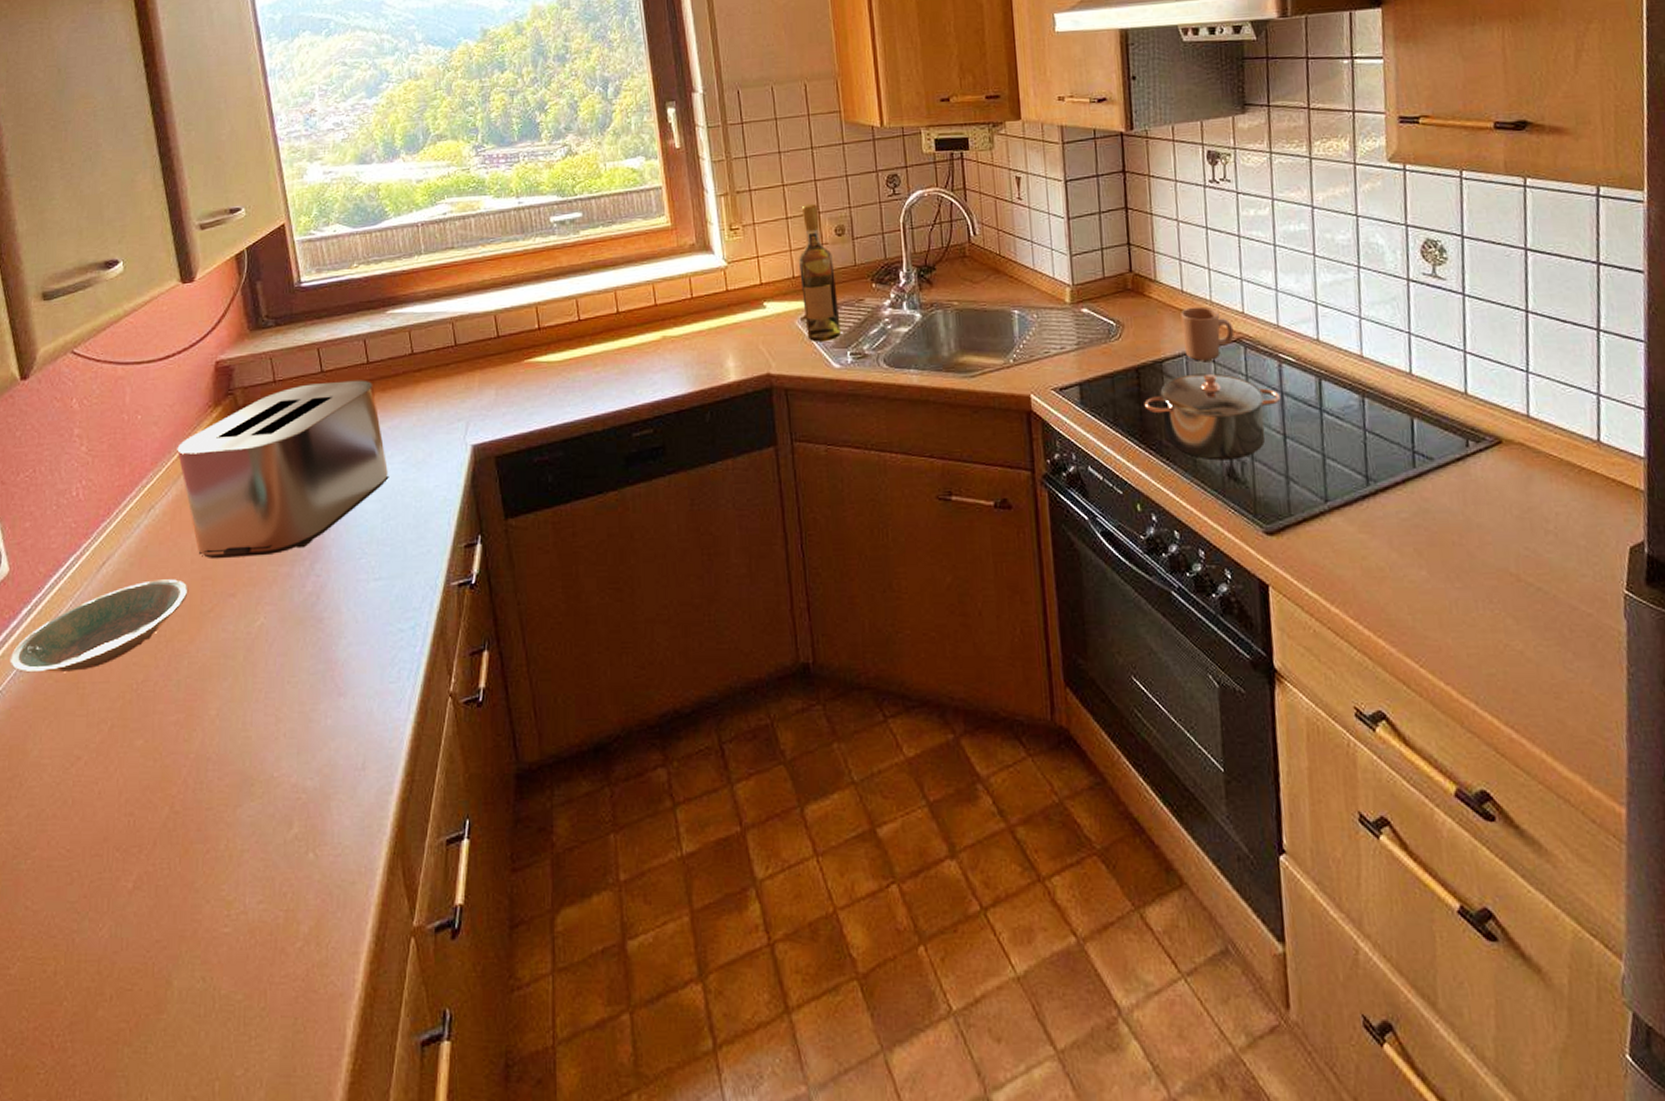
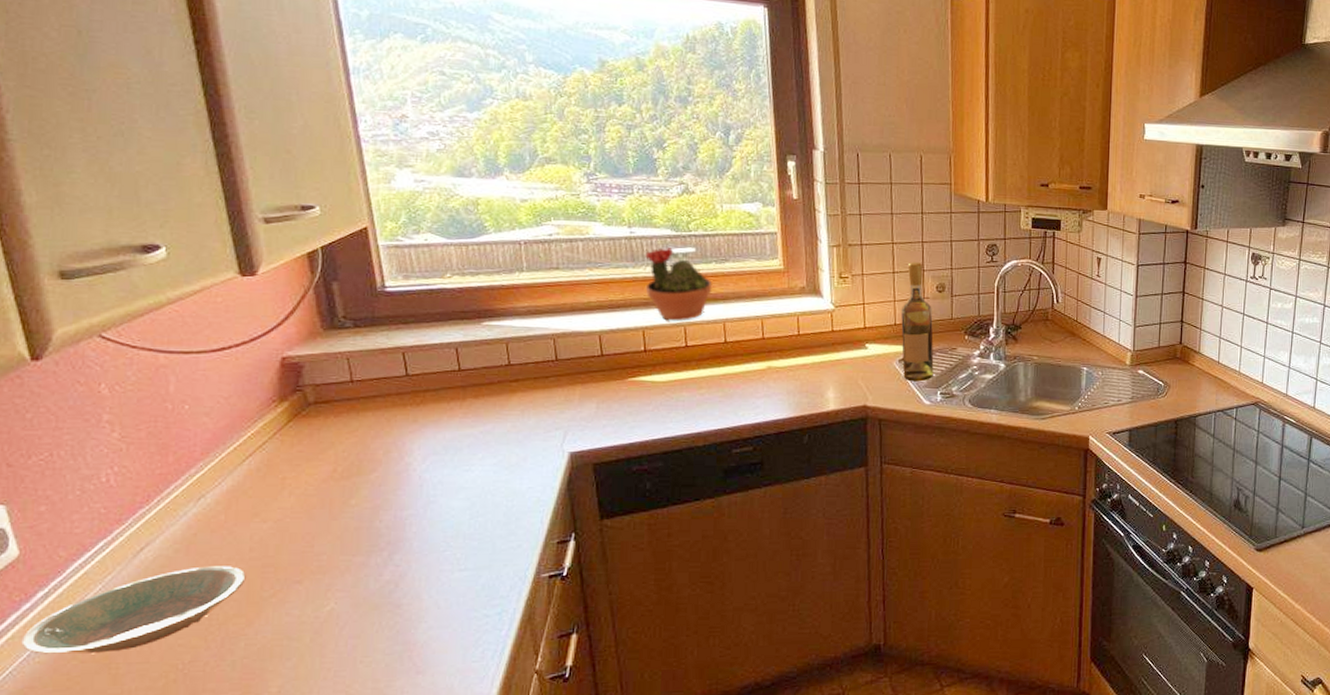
toaster: present [177,380,389,559] -> none [233,385,479,548]
potted cactus: none [534,214,601,294] -> present [645,246,713,321]
cooking pot: present [1144,373,1281,461] -> none [1178,427,1281,494]
mug: present [1180,306,1234,361] -> none [1214,375,1253,418]

